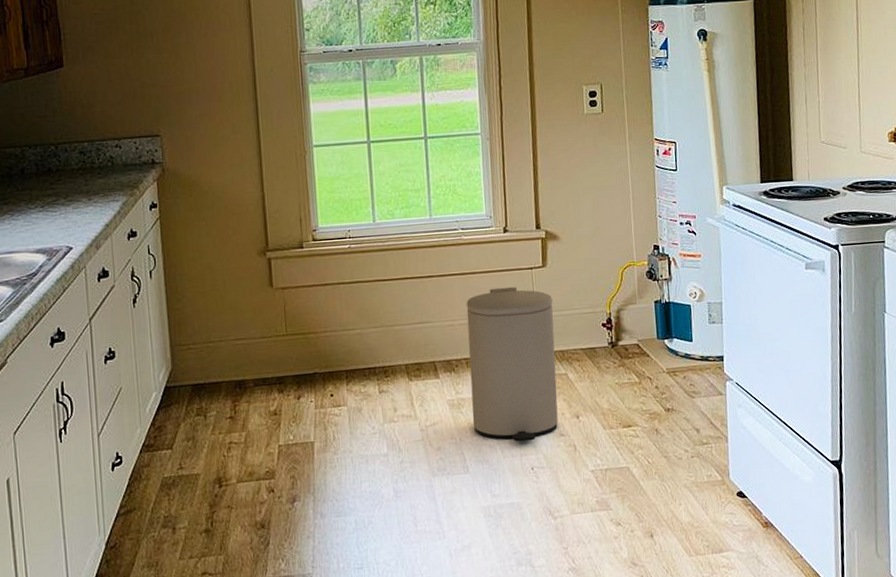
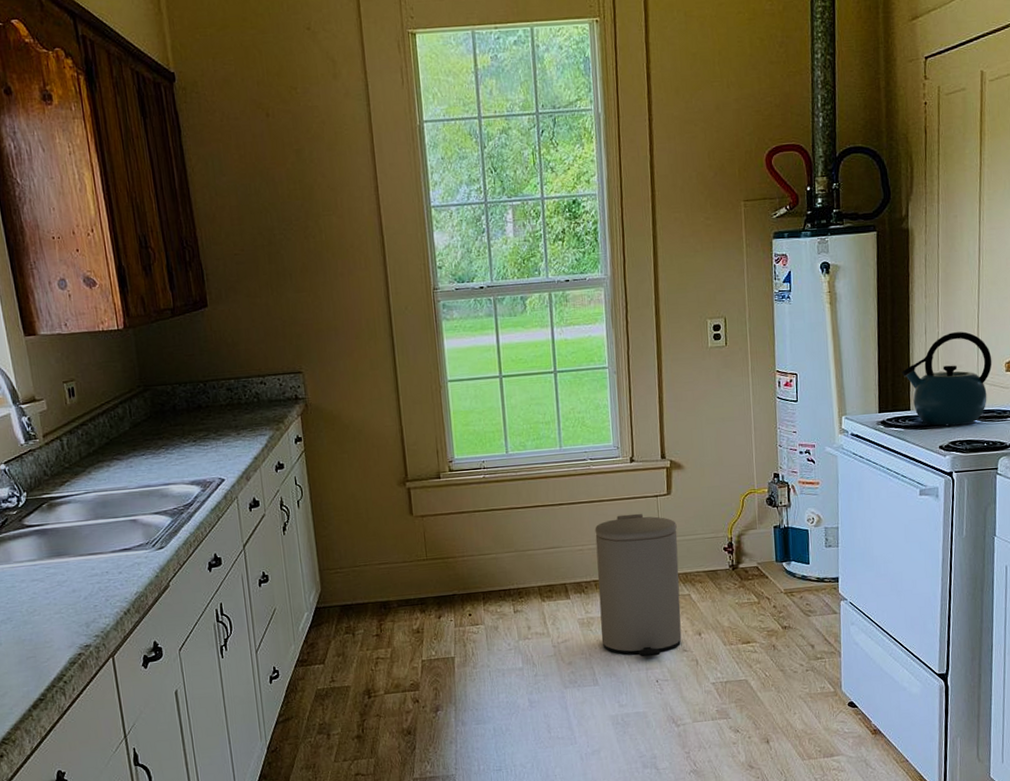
kettle: none [783,101,875,197] -> present [902,331,992,426]

